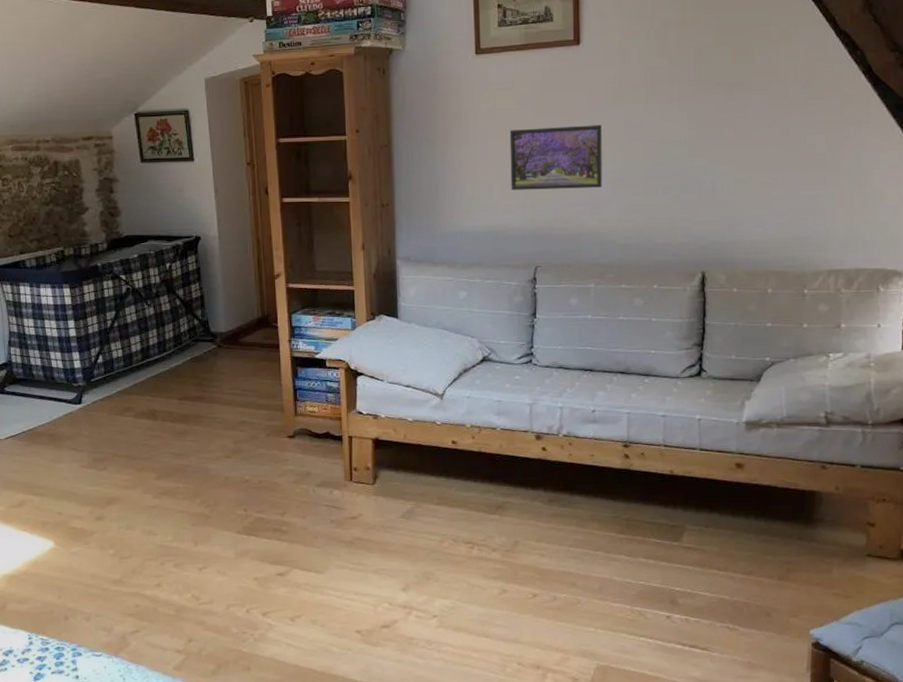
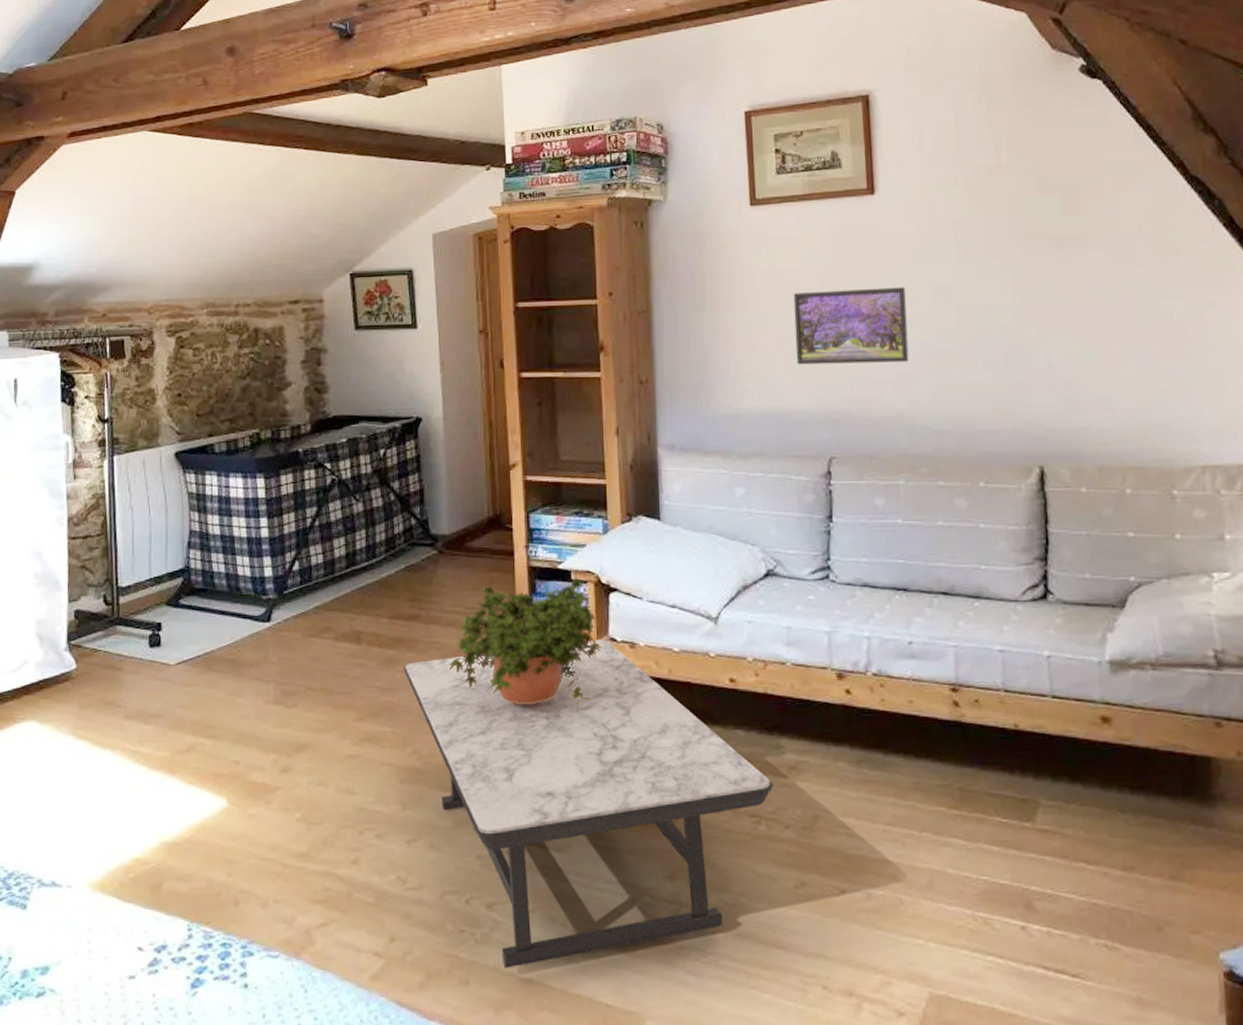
coffee table: none [191,413,484,658] -> present [403,639,773,968]
potted plant: none [228,364,352,466] -> present [448,577,603,708]

